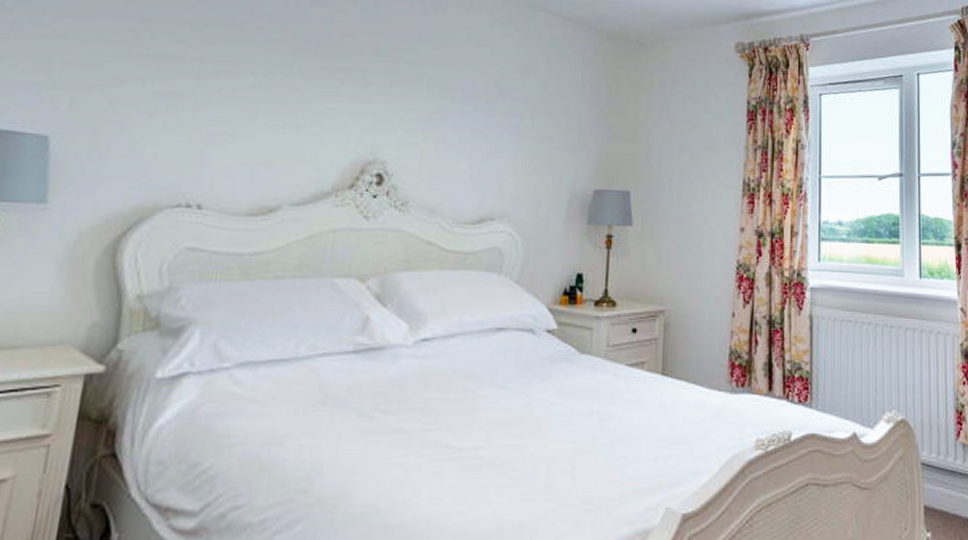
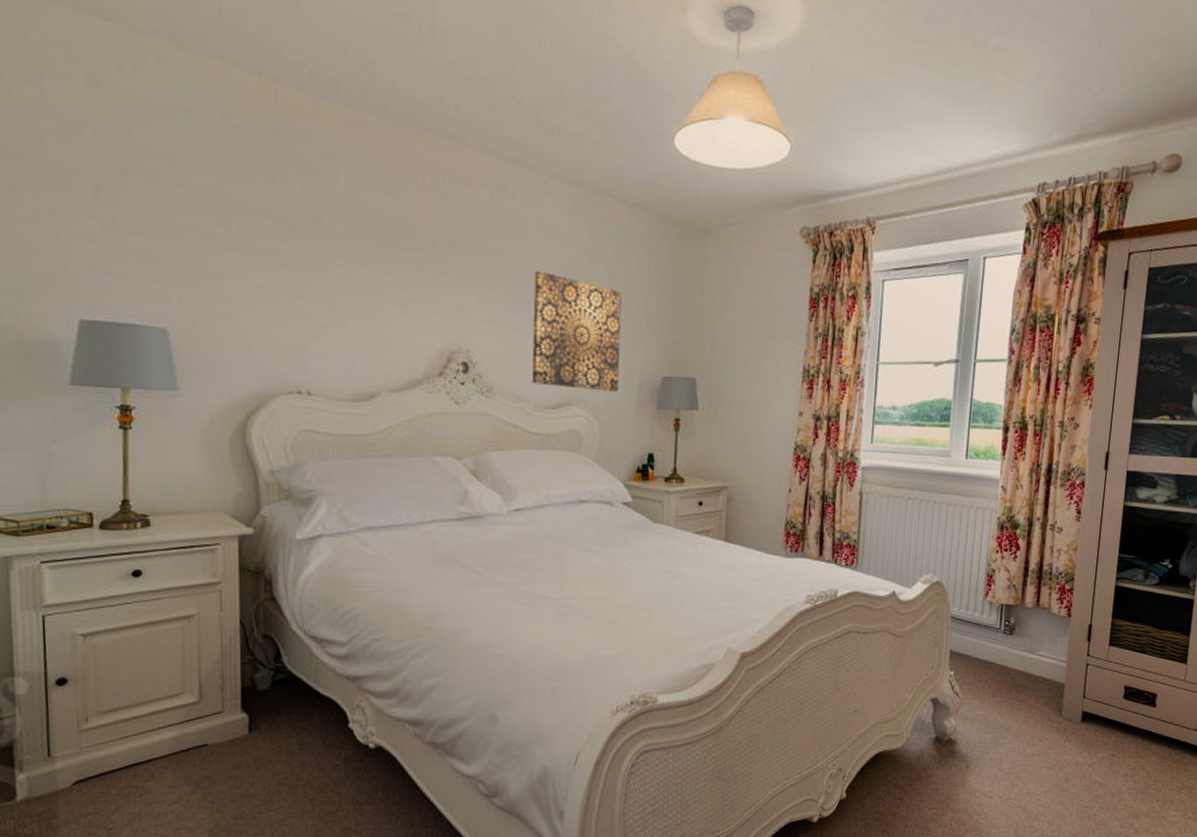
wall art: none [452,81,554,206] -> present [532,271,622,392]

